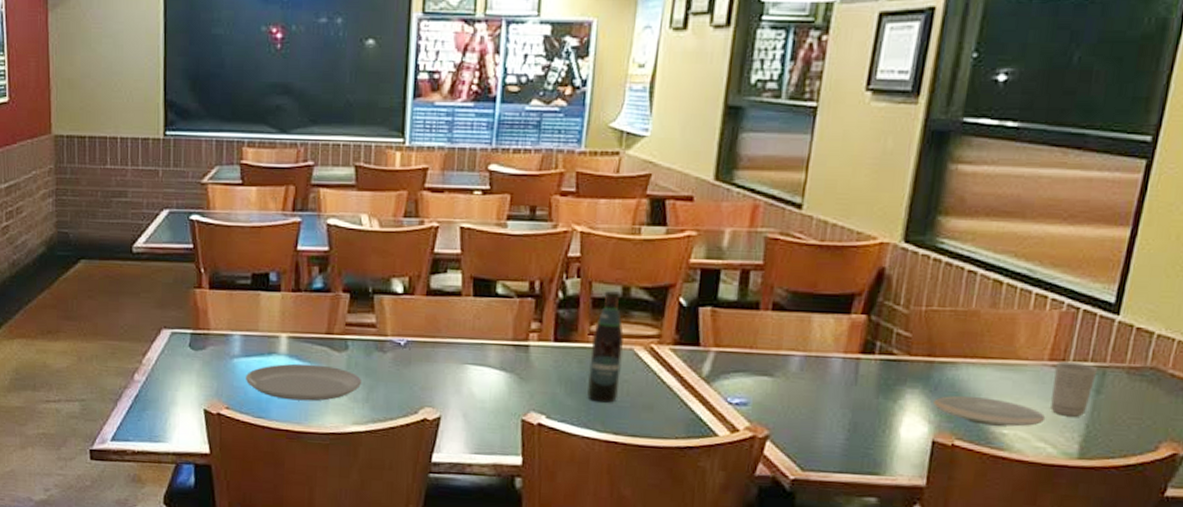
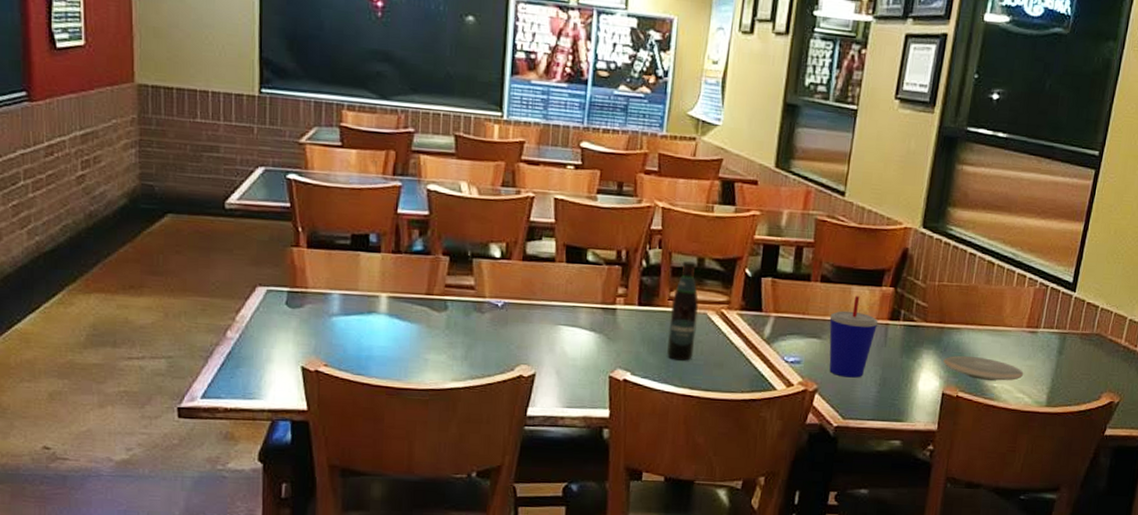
plate: present [245,363,362,401] -> none [344,322,461,359]
beverage cup: none [783,326,847,423] -> present [829,296,879,378]
cup: present [1050,361,1098,417] -> none [1027,328,1061,373]

